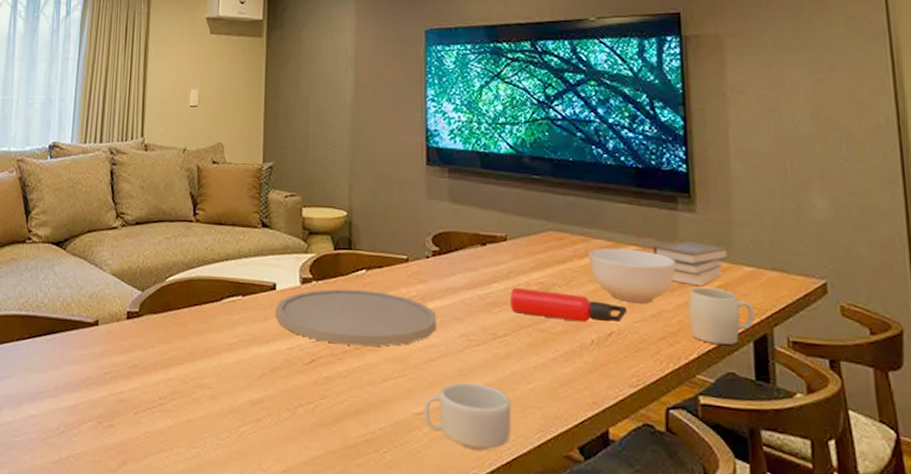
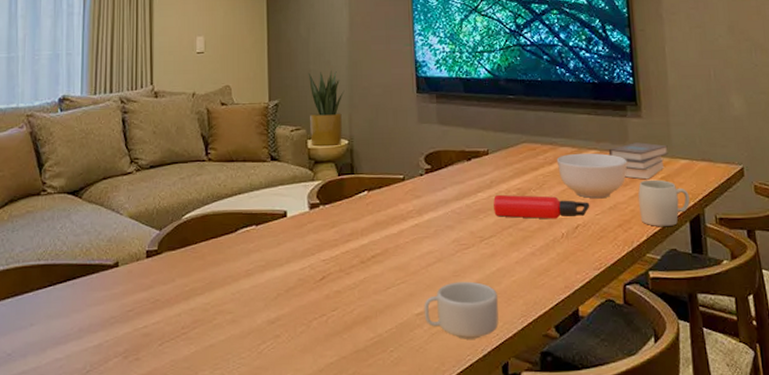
tray: present [275,288,437,346] -> none [287,209,432,260]
planter: none [306,131,346,217] -> present [308,68,345,147]

